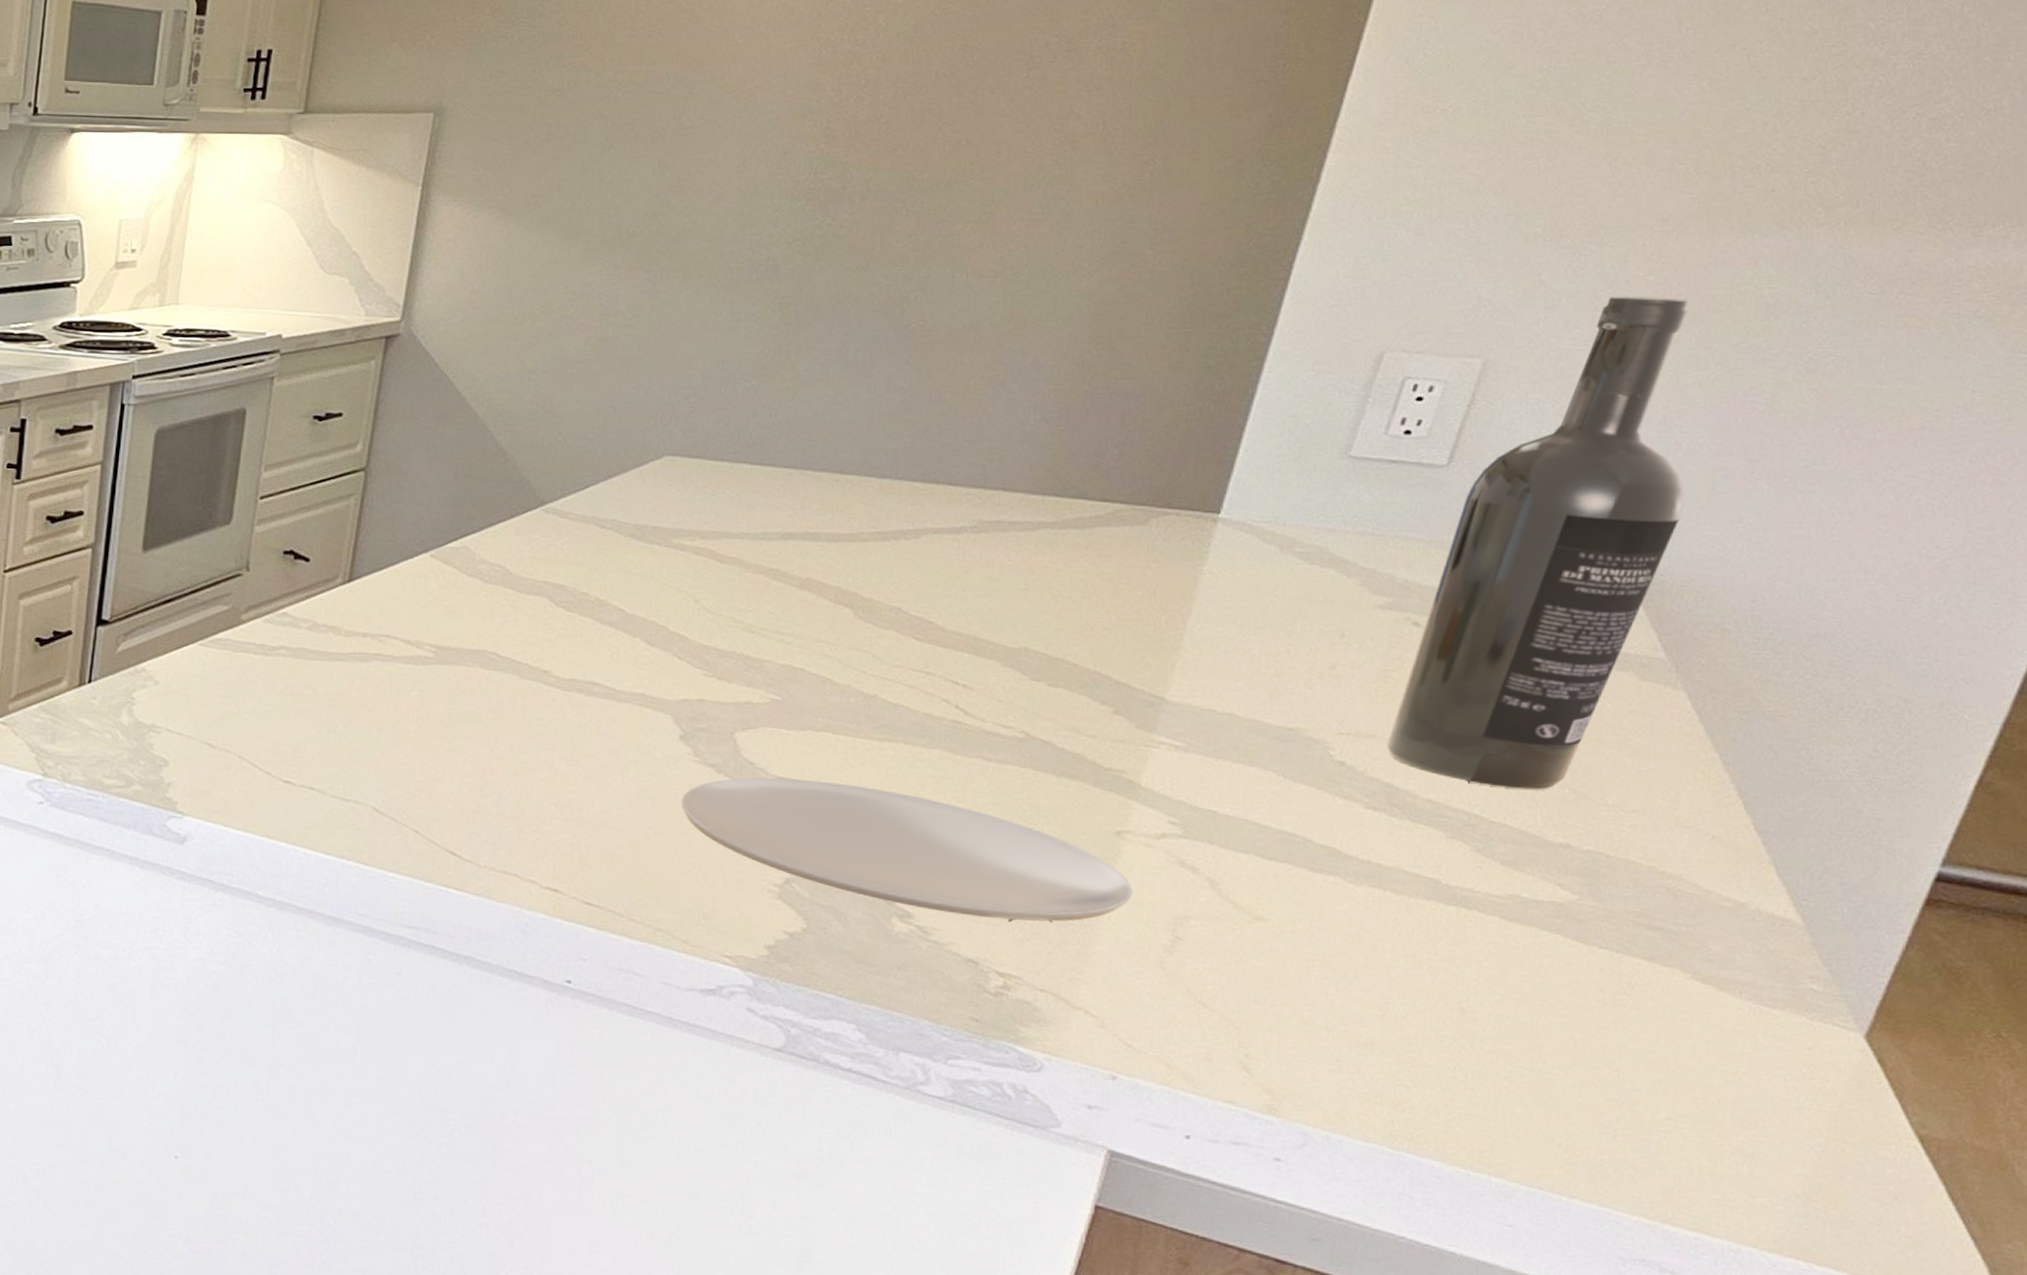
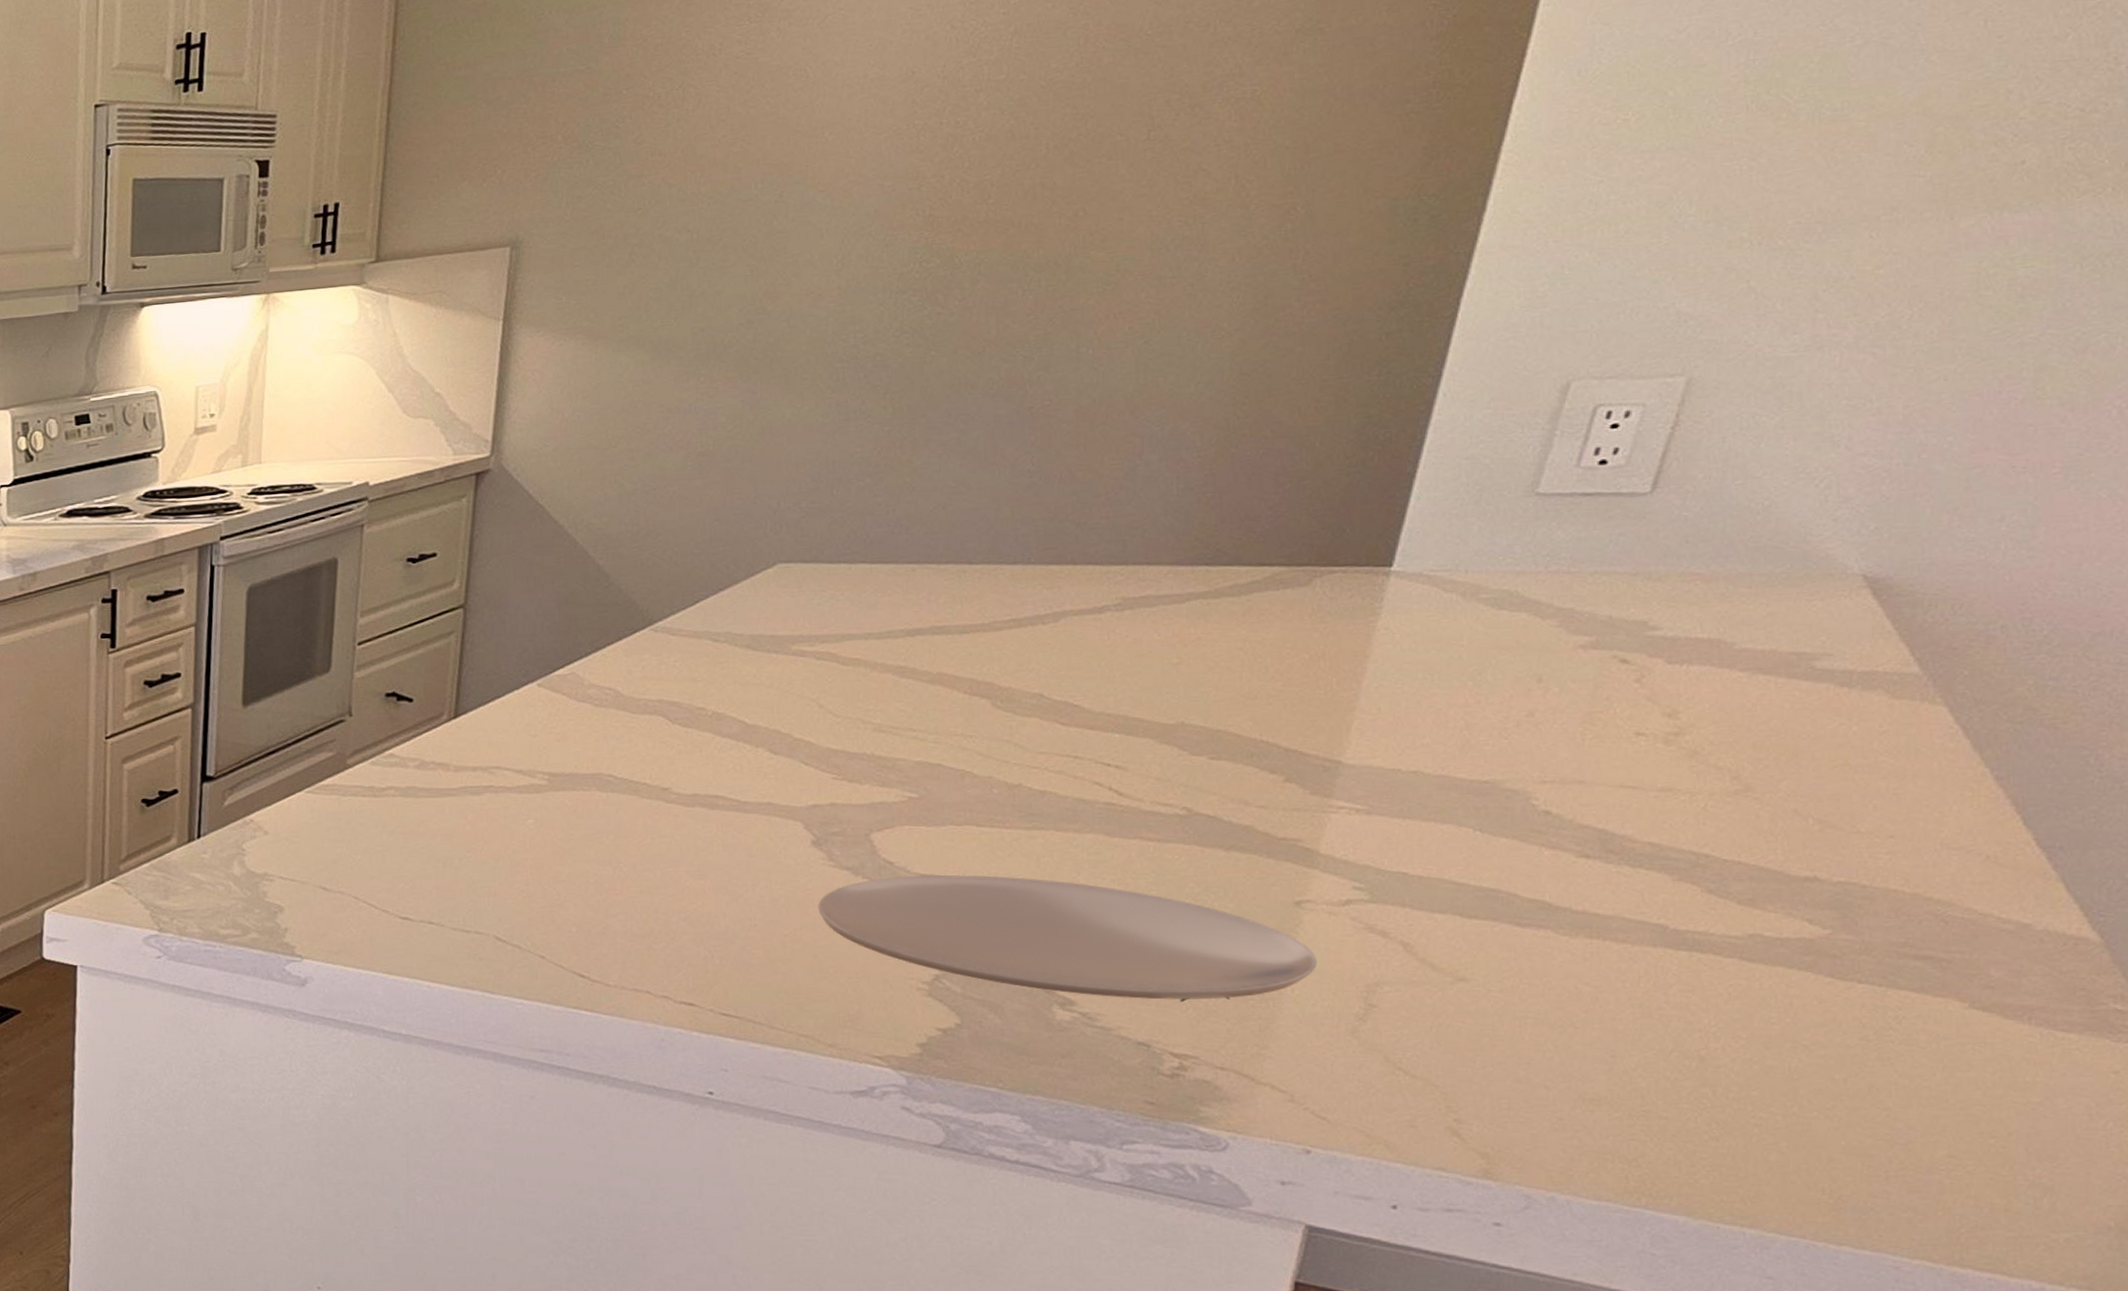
wine bottle: present [1387,295,1688,790] -> none [1598,289,1933,824]

